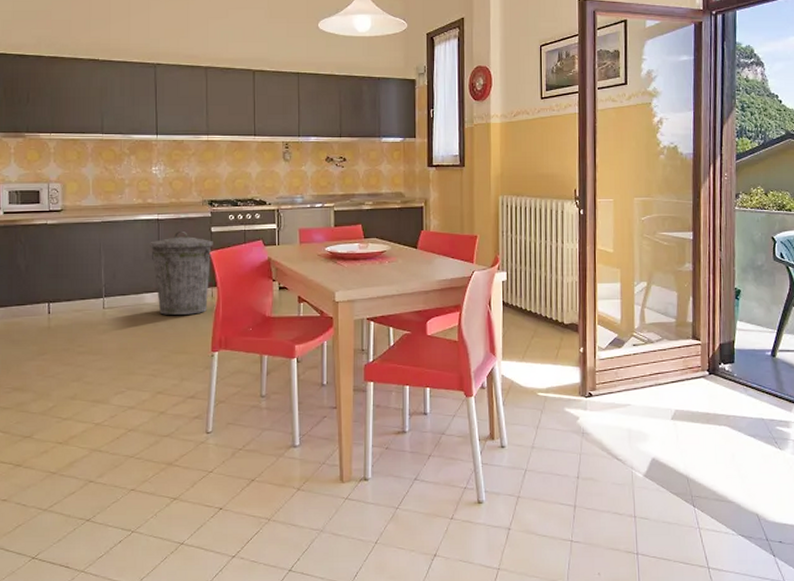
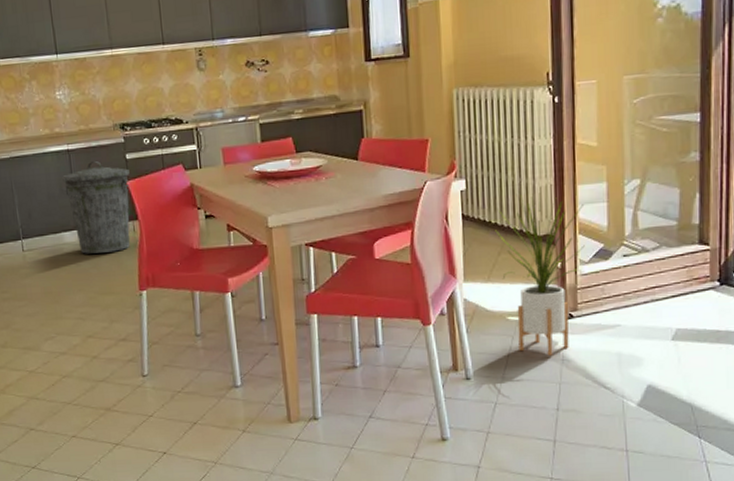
house plant: none [530,285,603,429] -> present [495,192,585,356]

